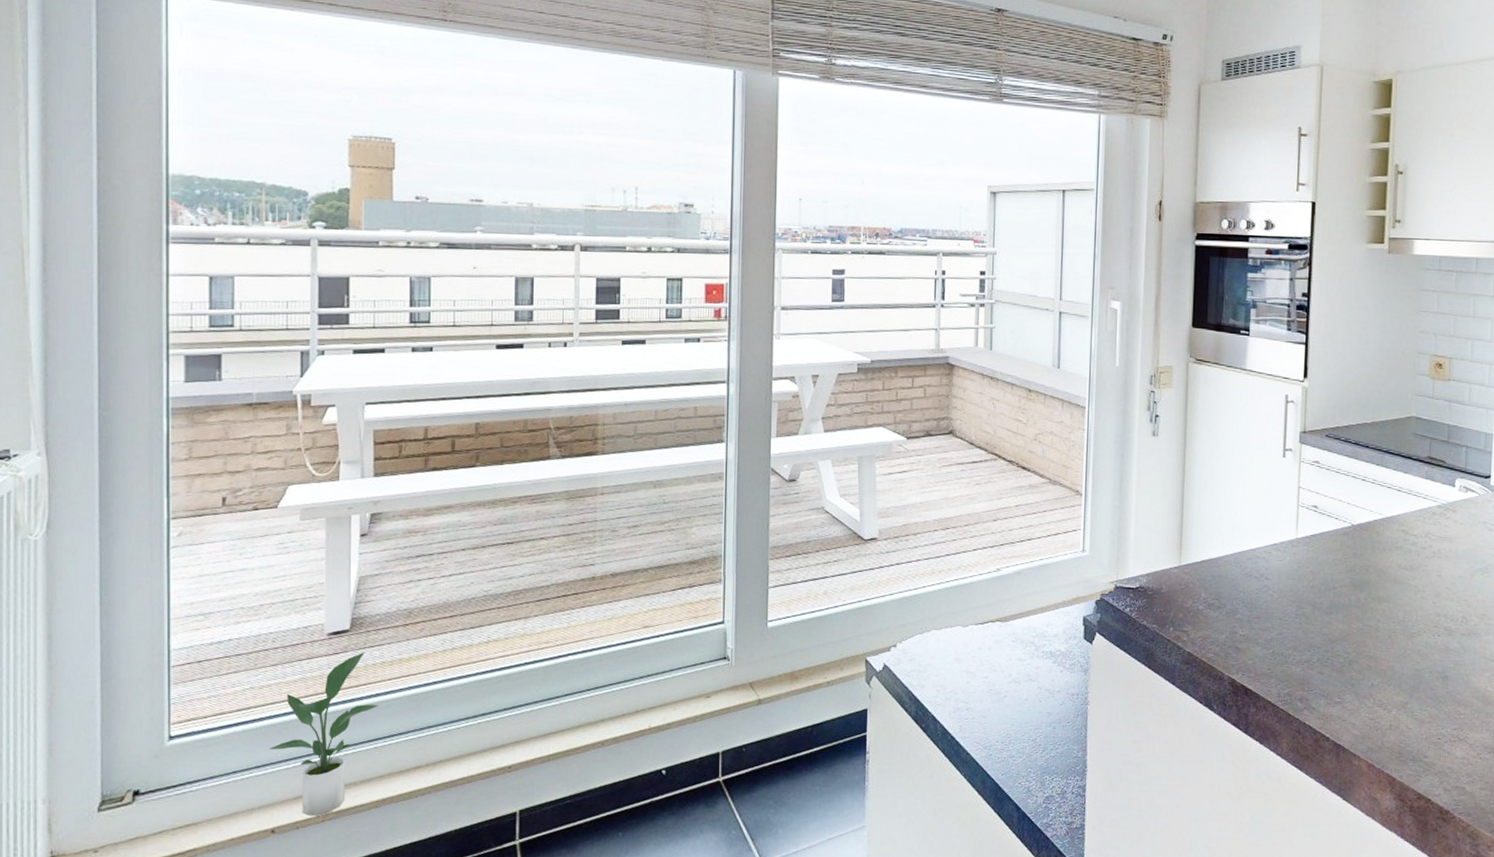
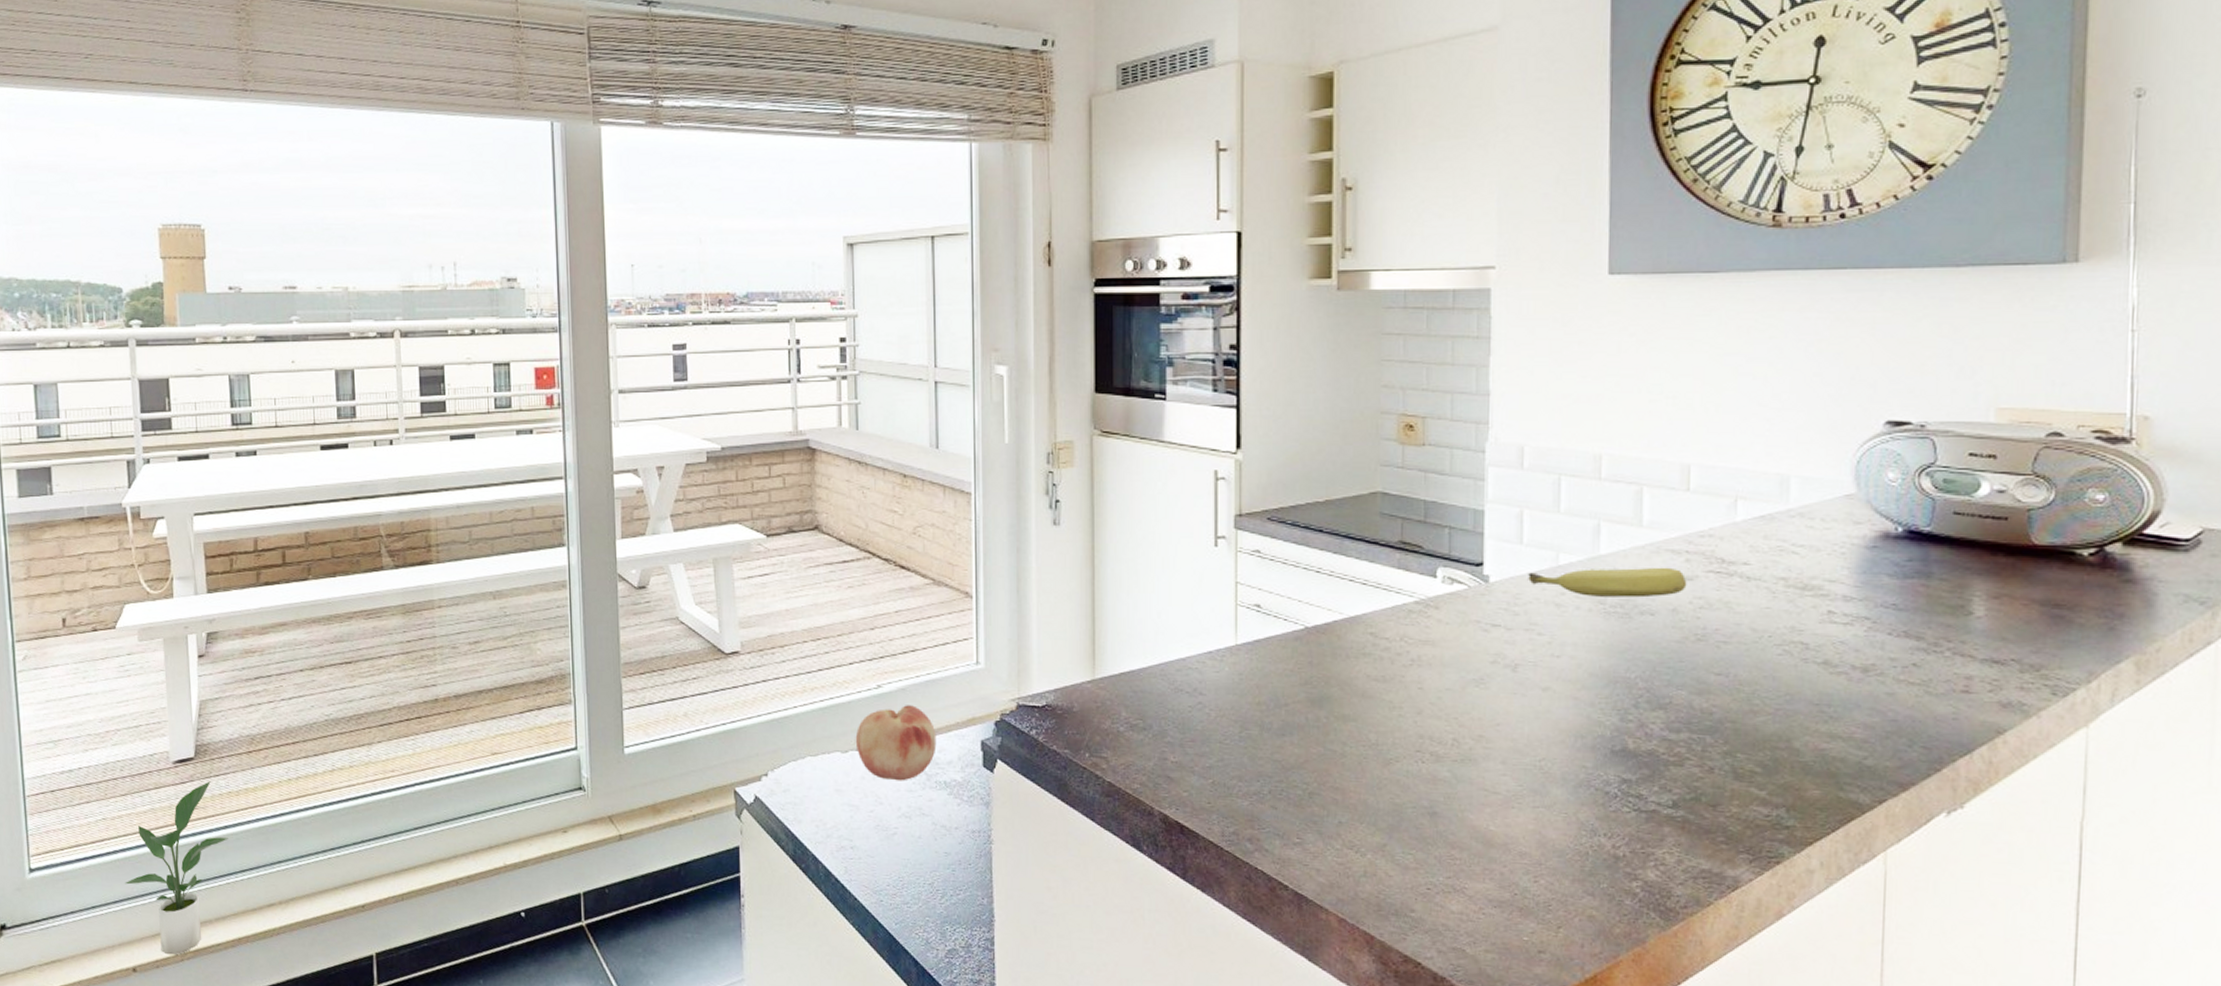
fruit: none [975,586,1046,652] -> present [855,705,937,781]

